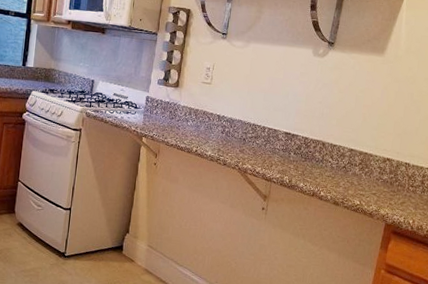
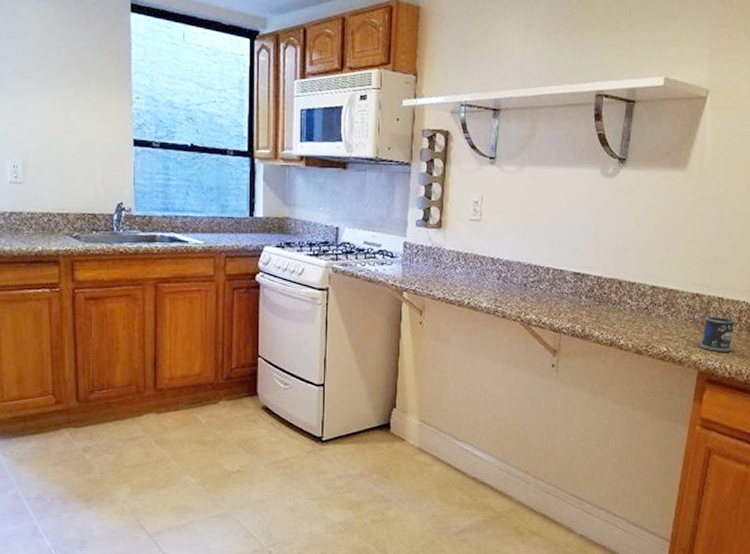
mug: none [382,171,419,209] -> present [692,309,735,352]

